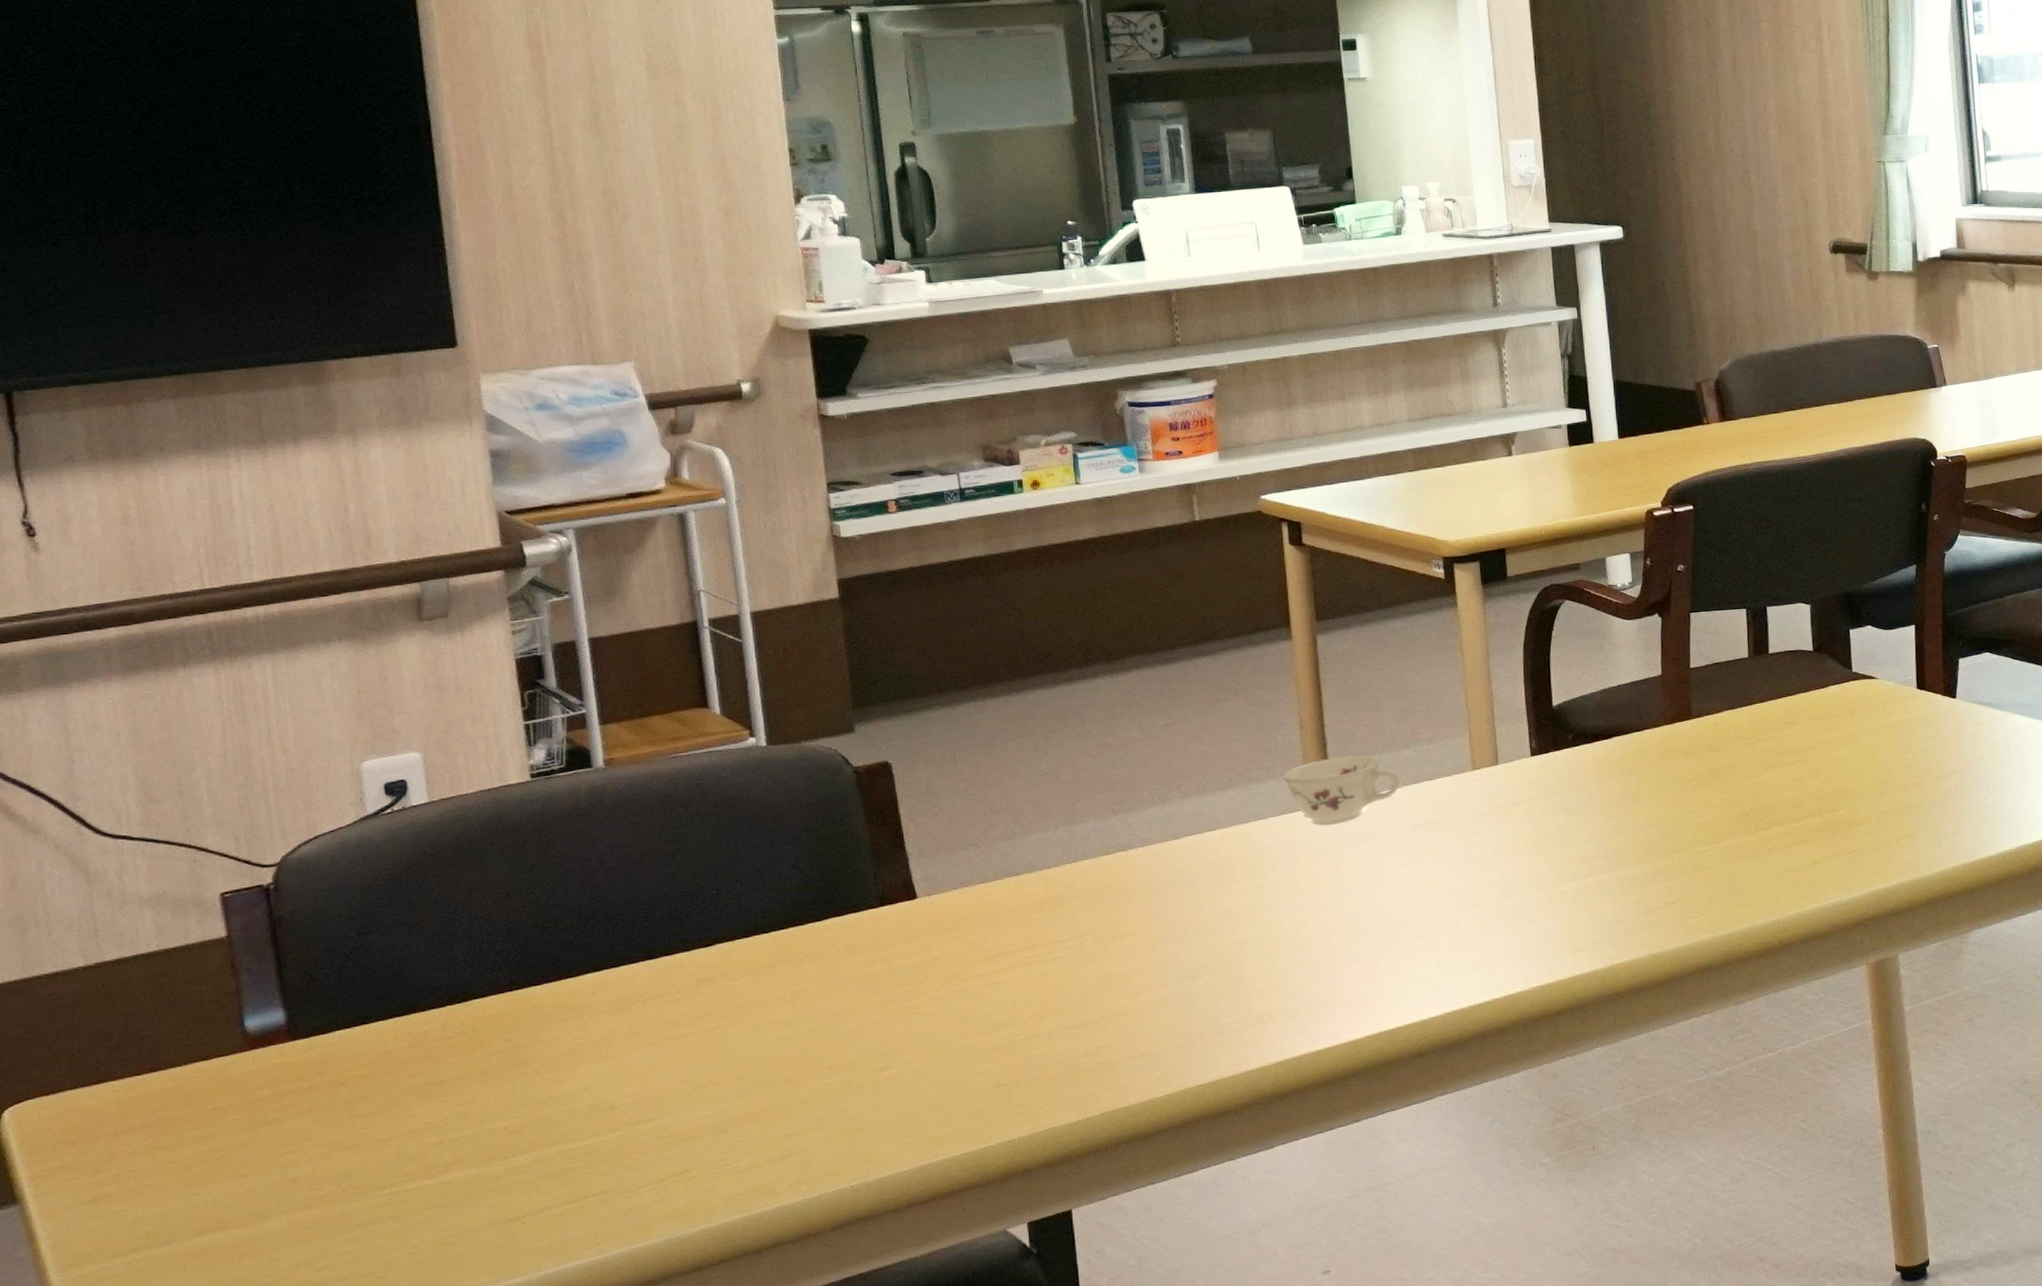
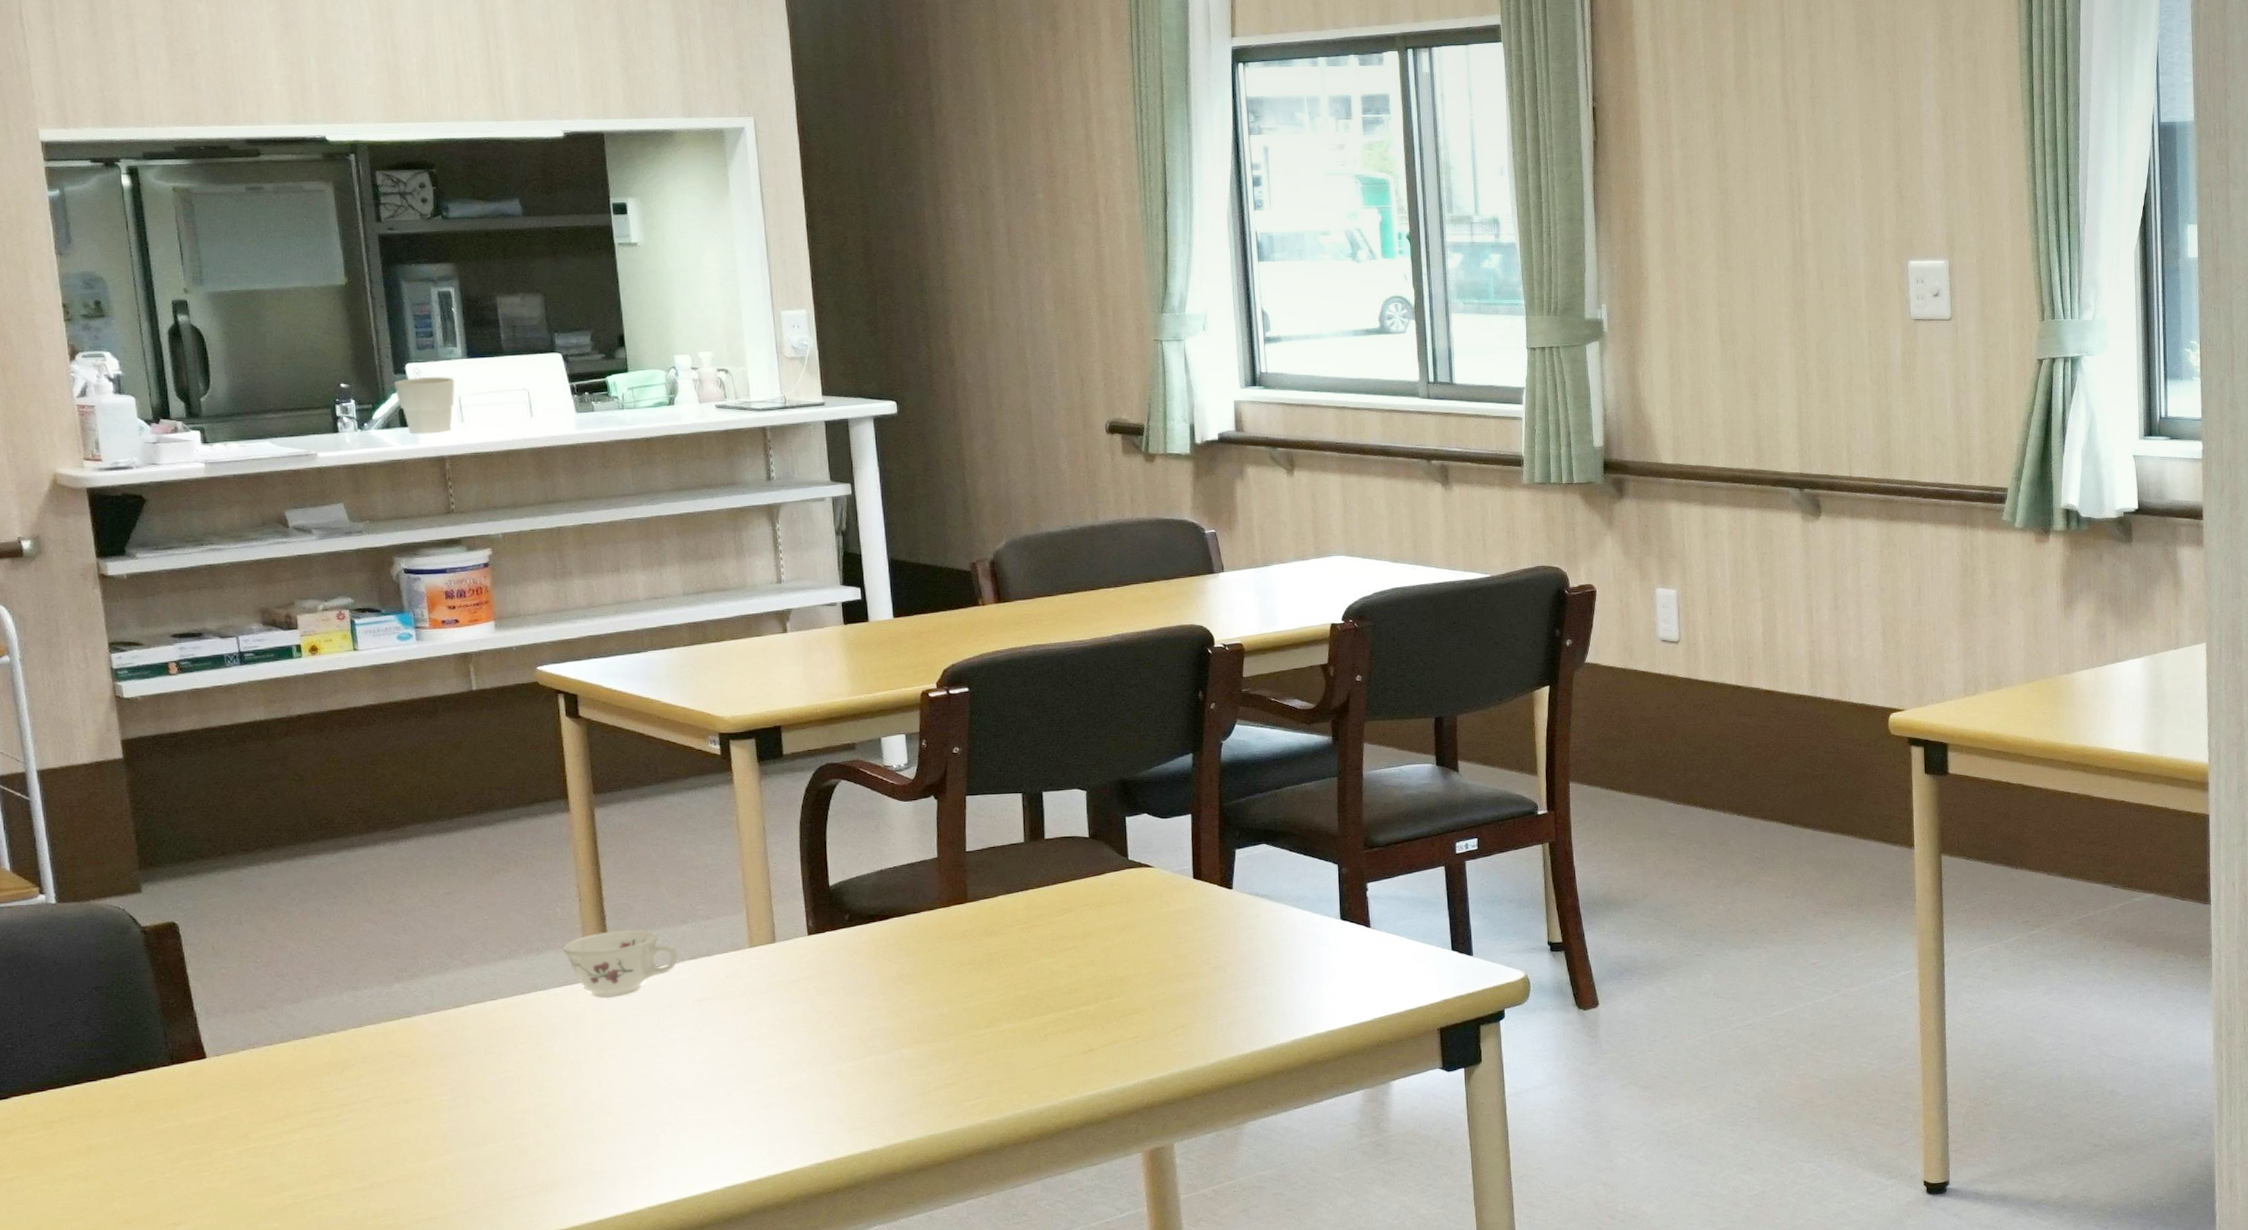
cup: none [1120,212,1183,269] -> present [393,377,455,434]

